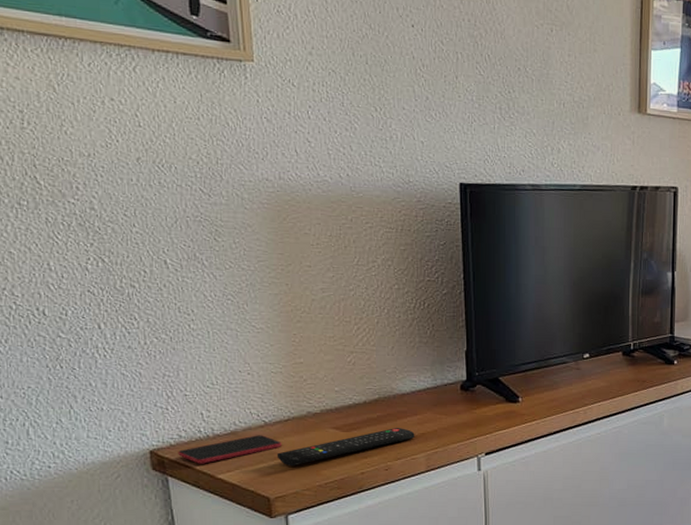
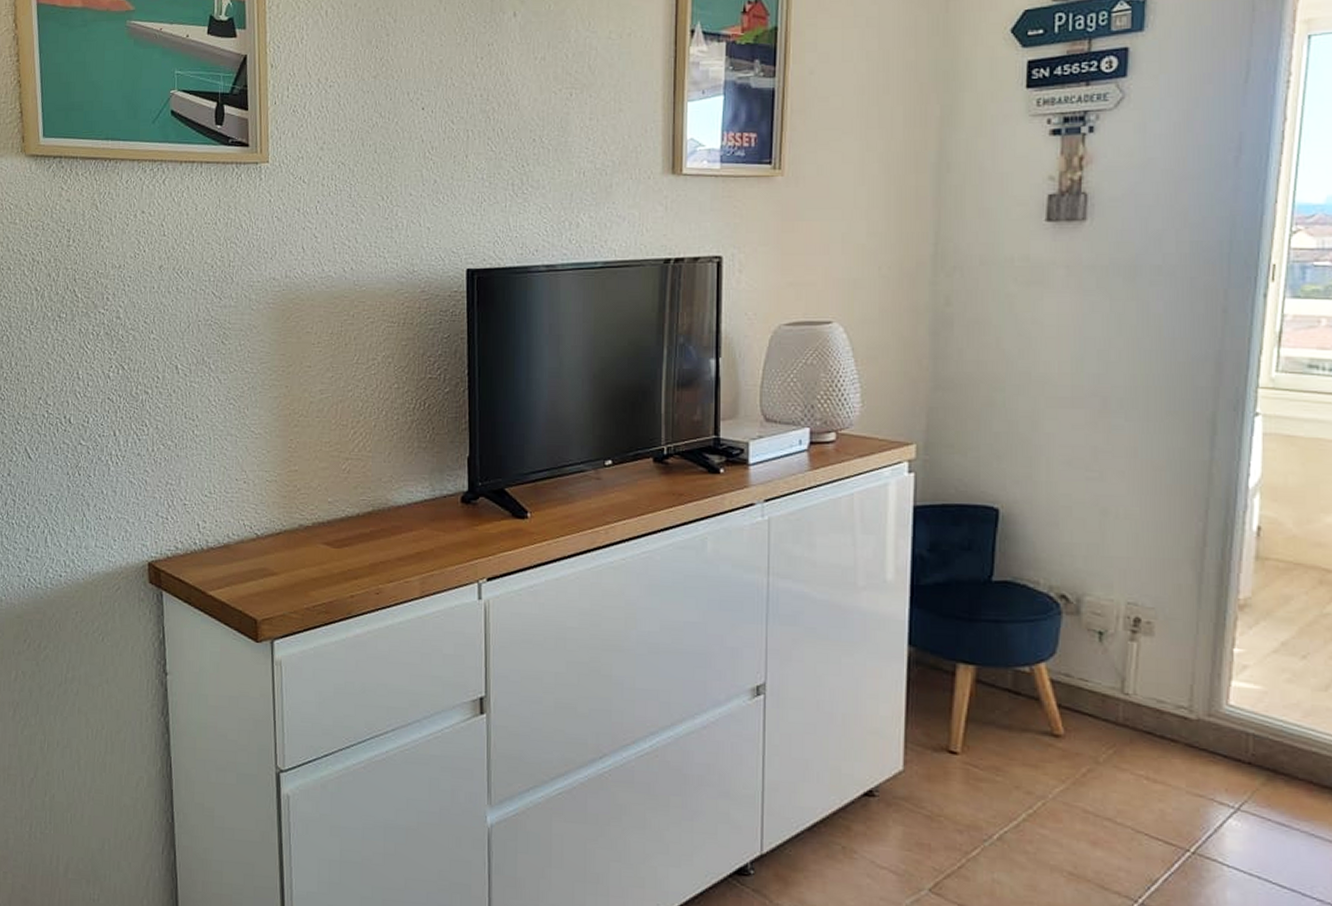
smartphone: present [178,435,281,464] -> none [173,549,272,579]
remote control: present [276,428,415,467] -> none [266,545,410,586]

